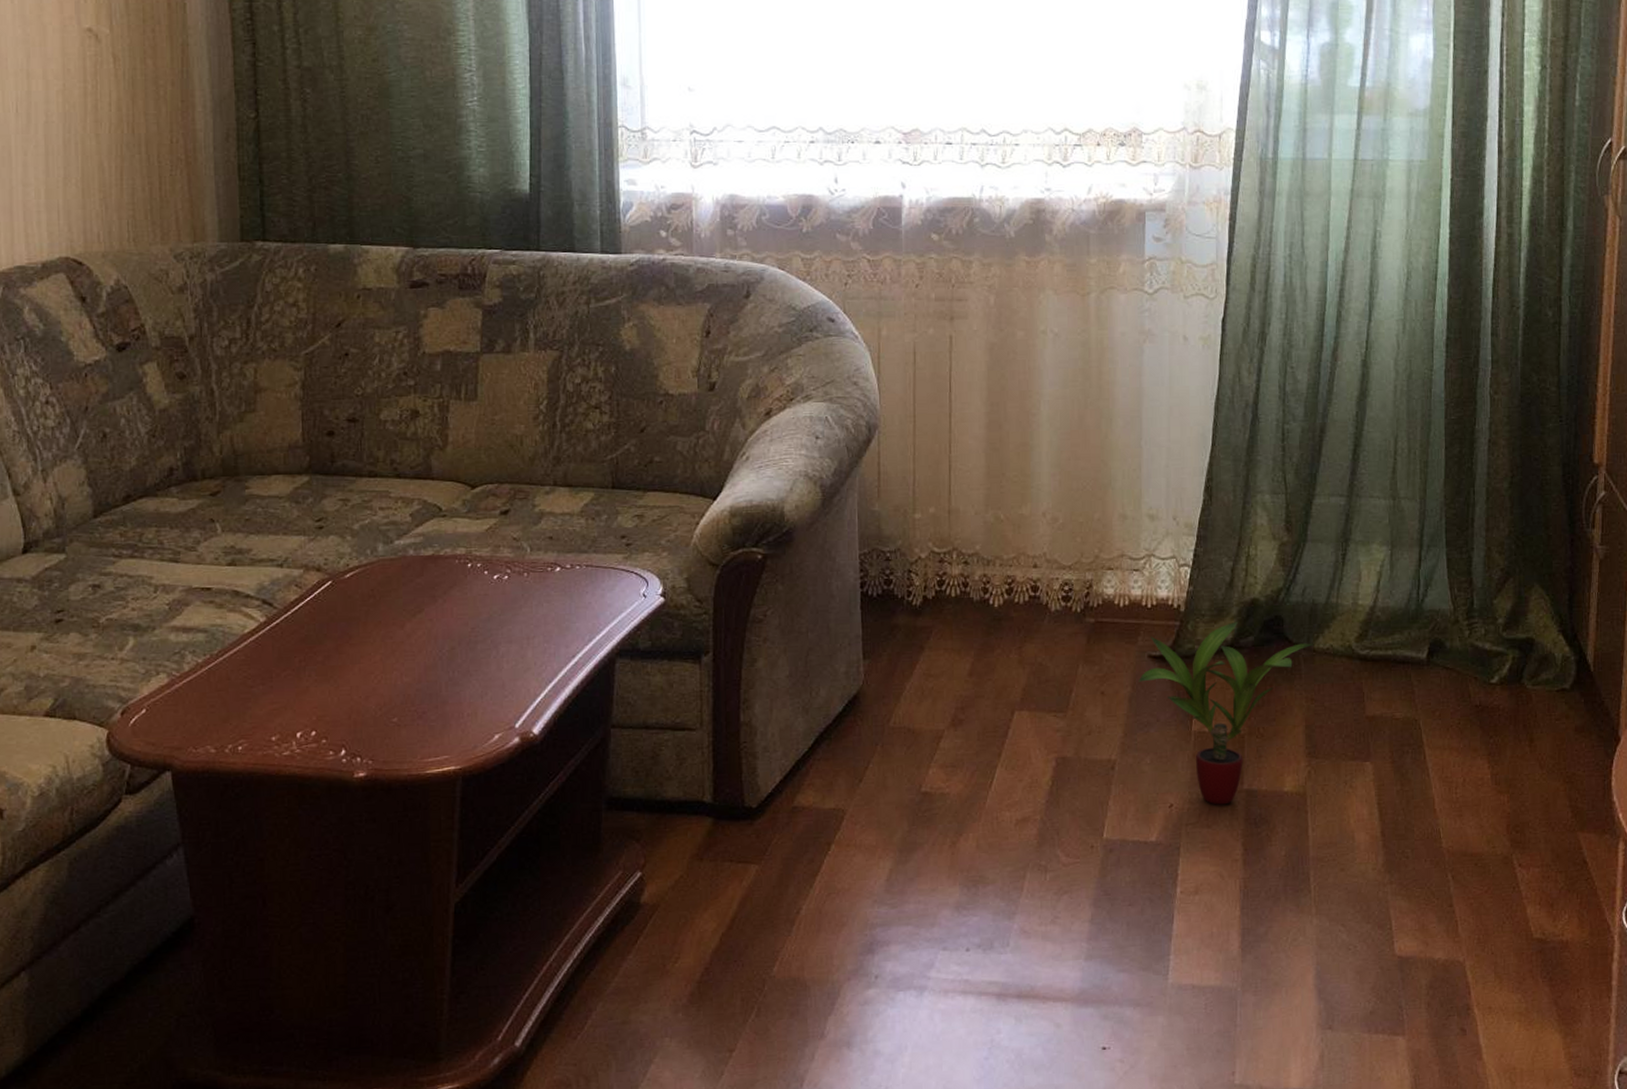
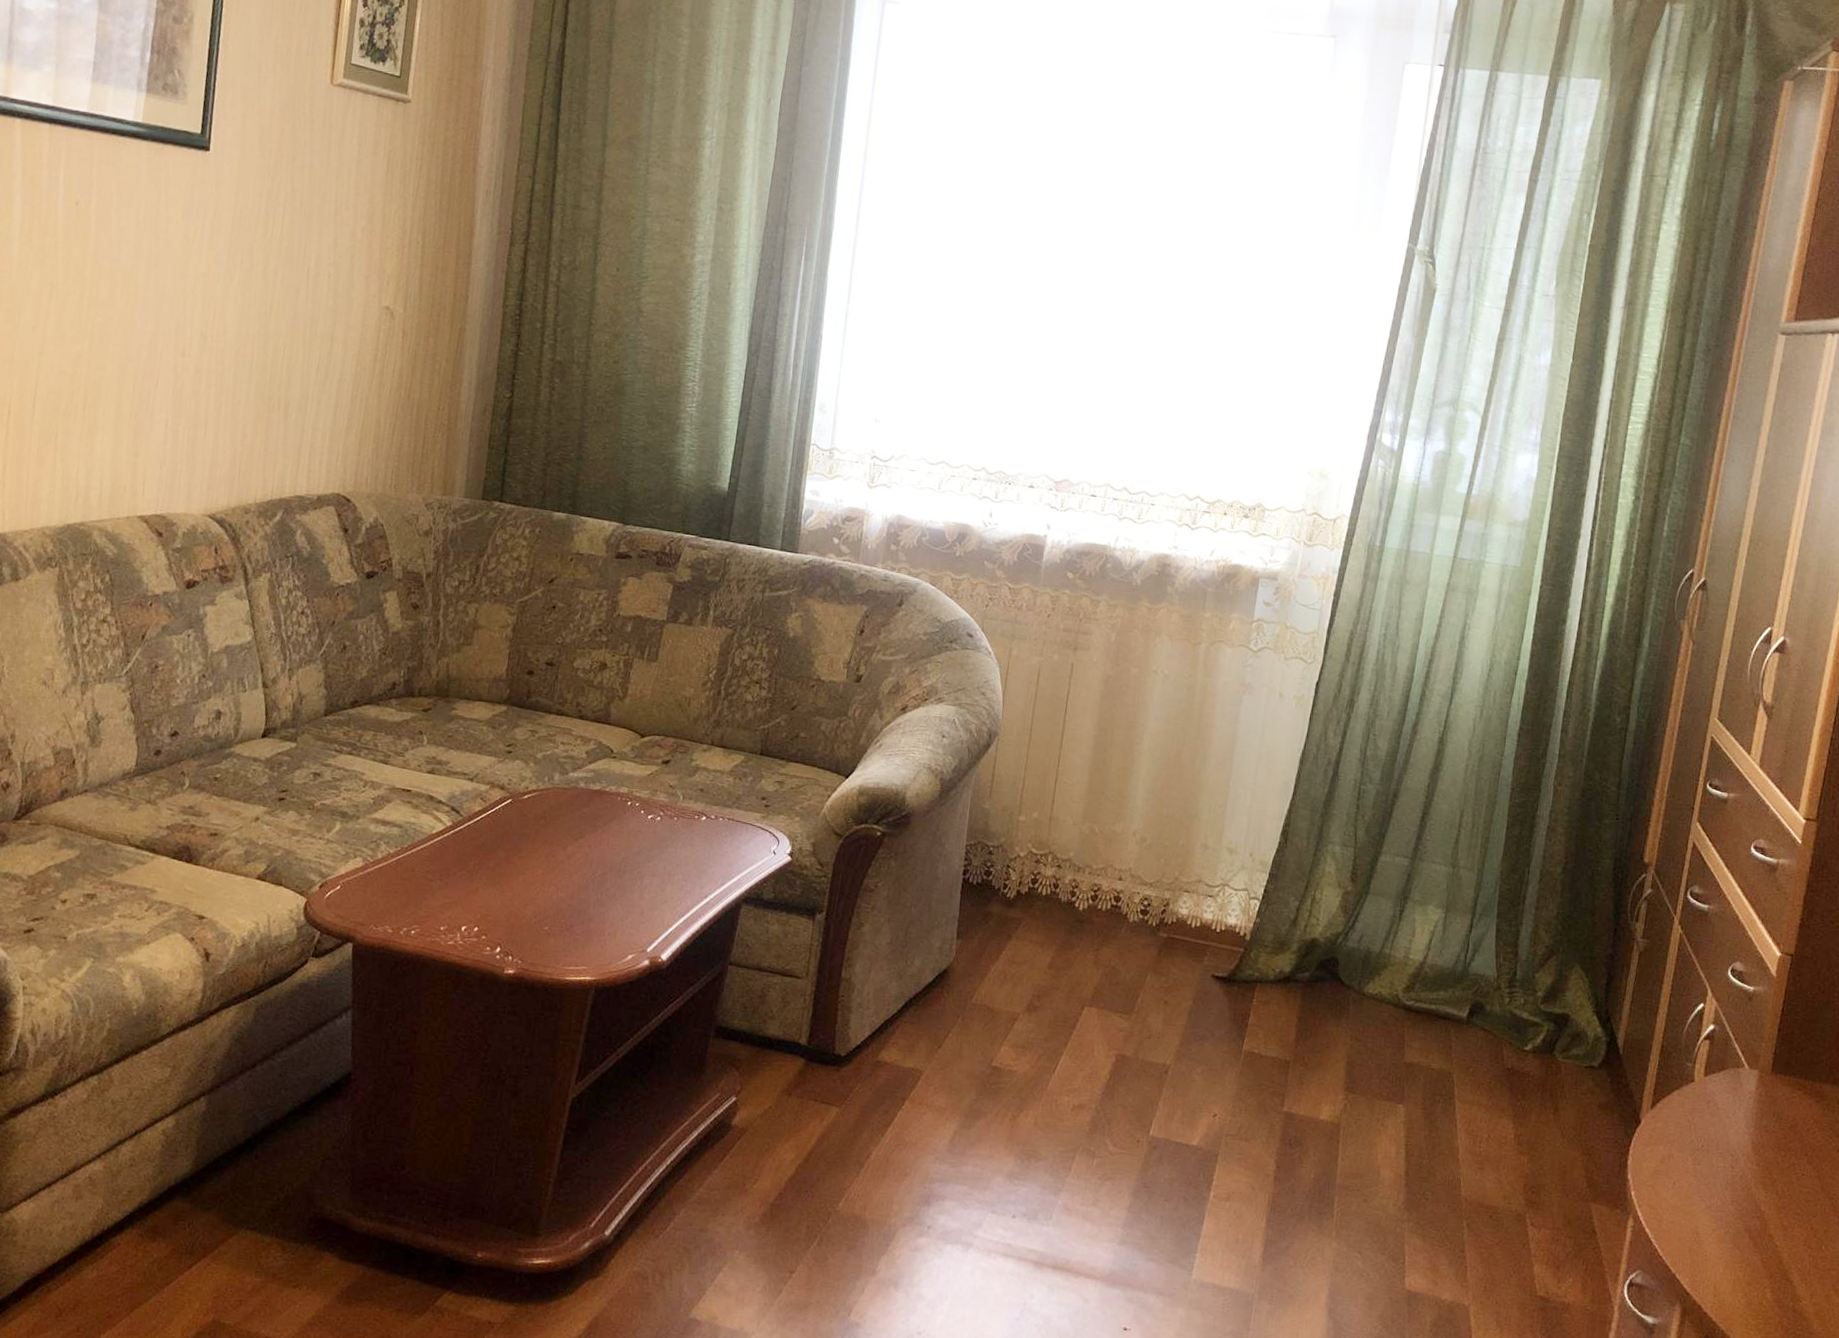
potted plant: present [1138,621,1313,805] -> none [1200,956,1363,1123]

